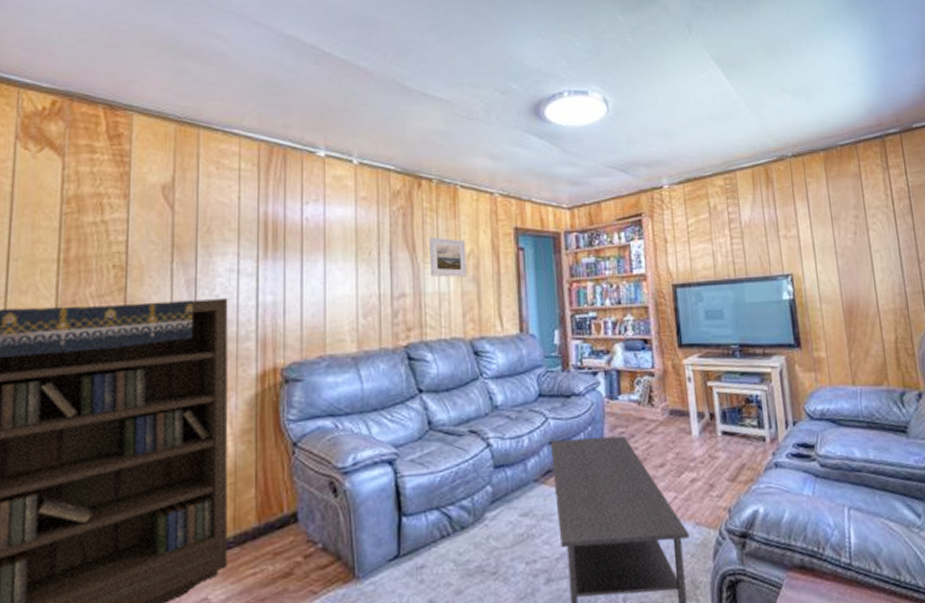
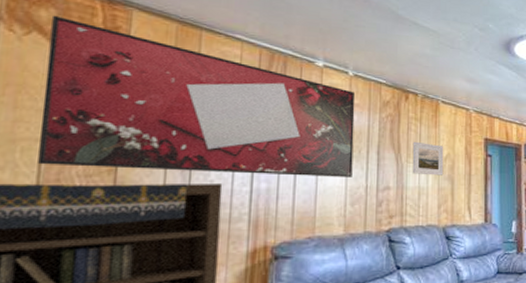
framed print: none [55,128,363,287] -> present [38,15,356,177]

